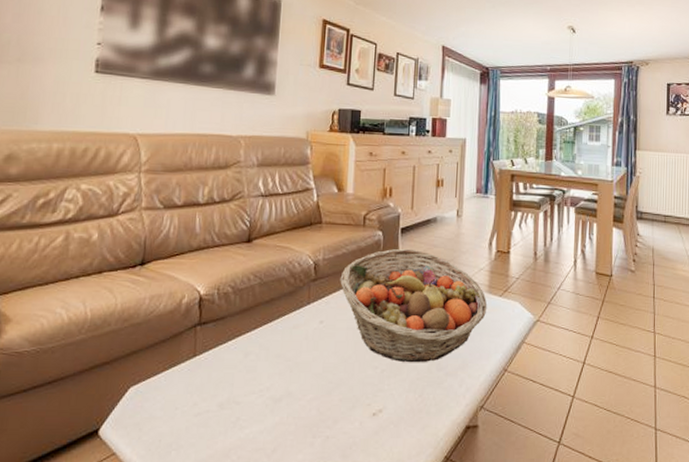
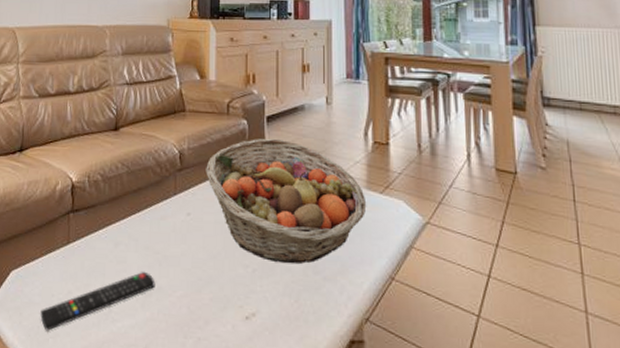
remote control: none [162,378,286,444] -> present [40,271,156,331]

